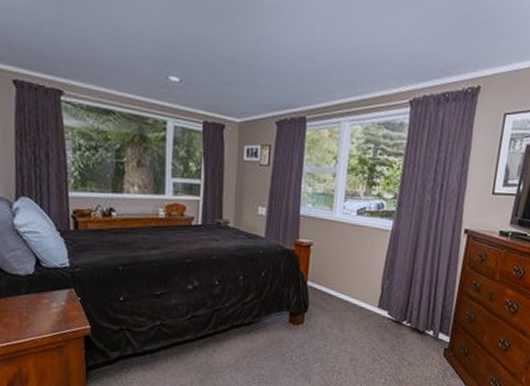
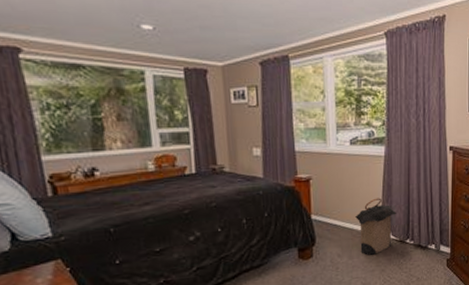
laundry hamper: none [352,273,396,331] -> present [355,198,396,255]

